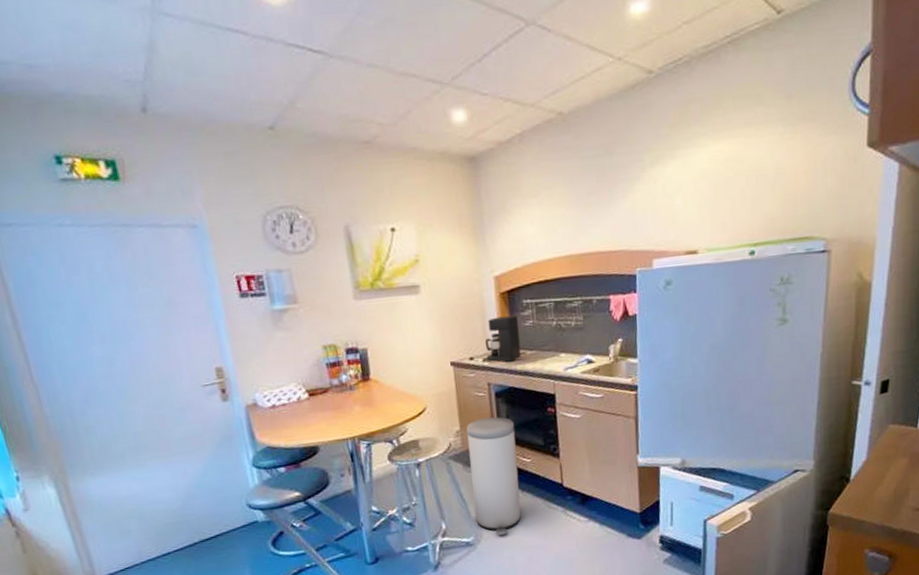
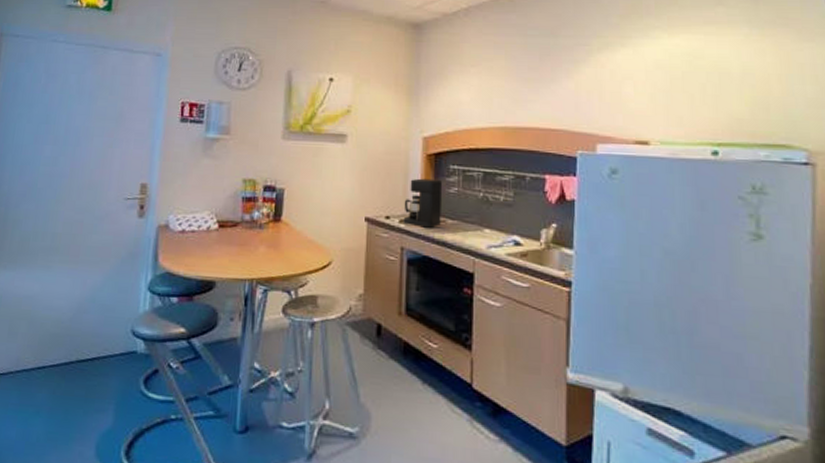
pedal bin: present [466,417,522,536] -> none [364,285,424,434]

